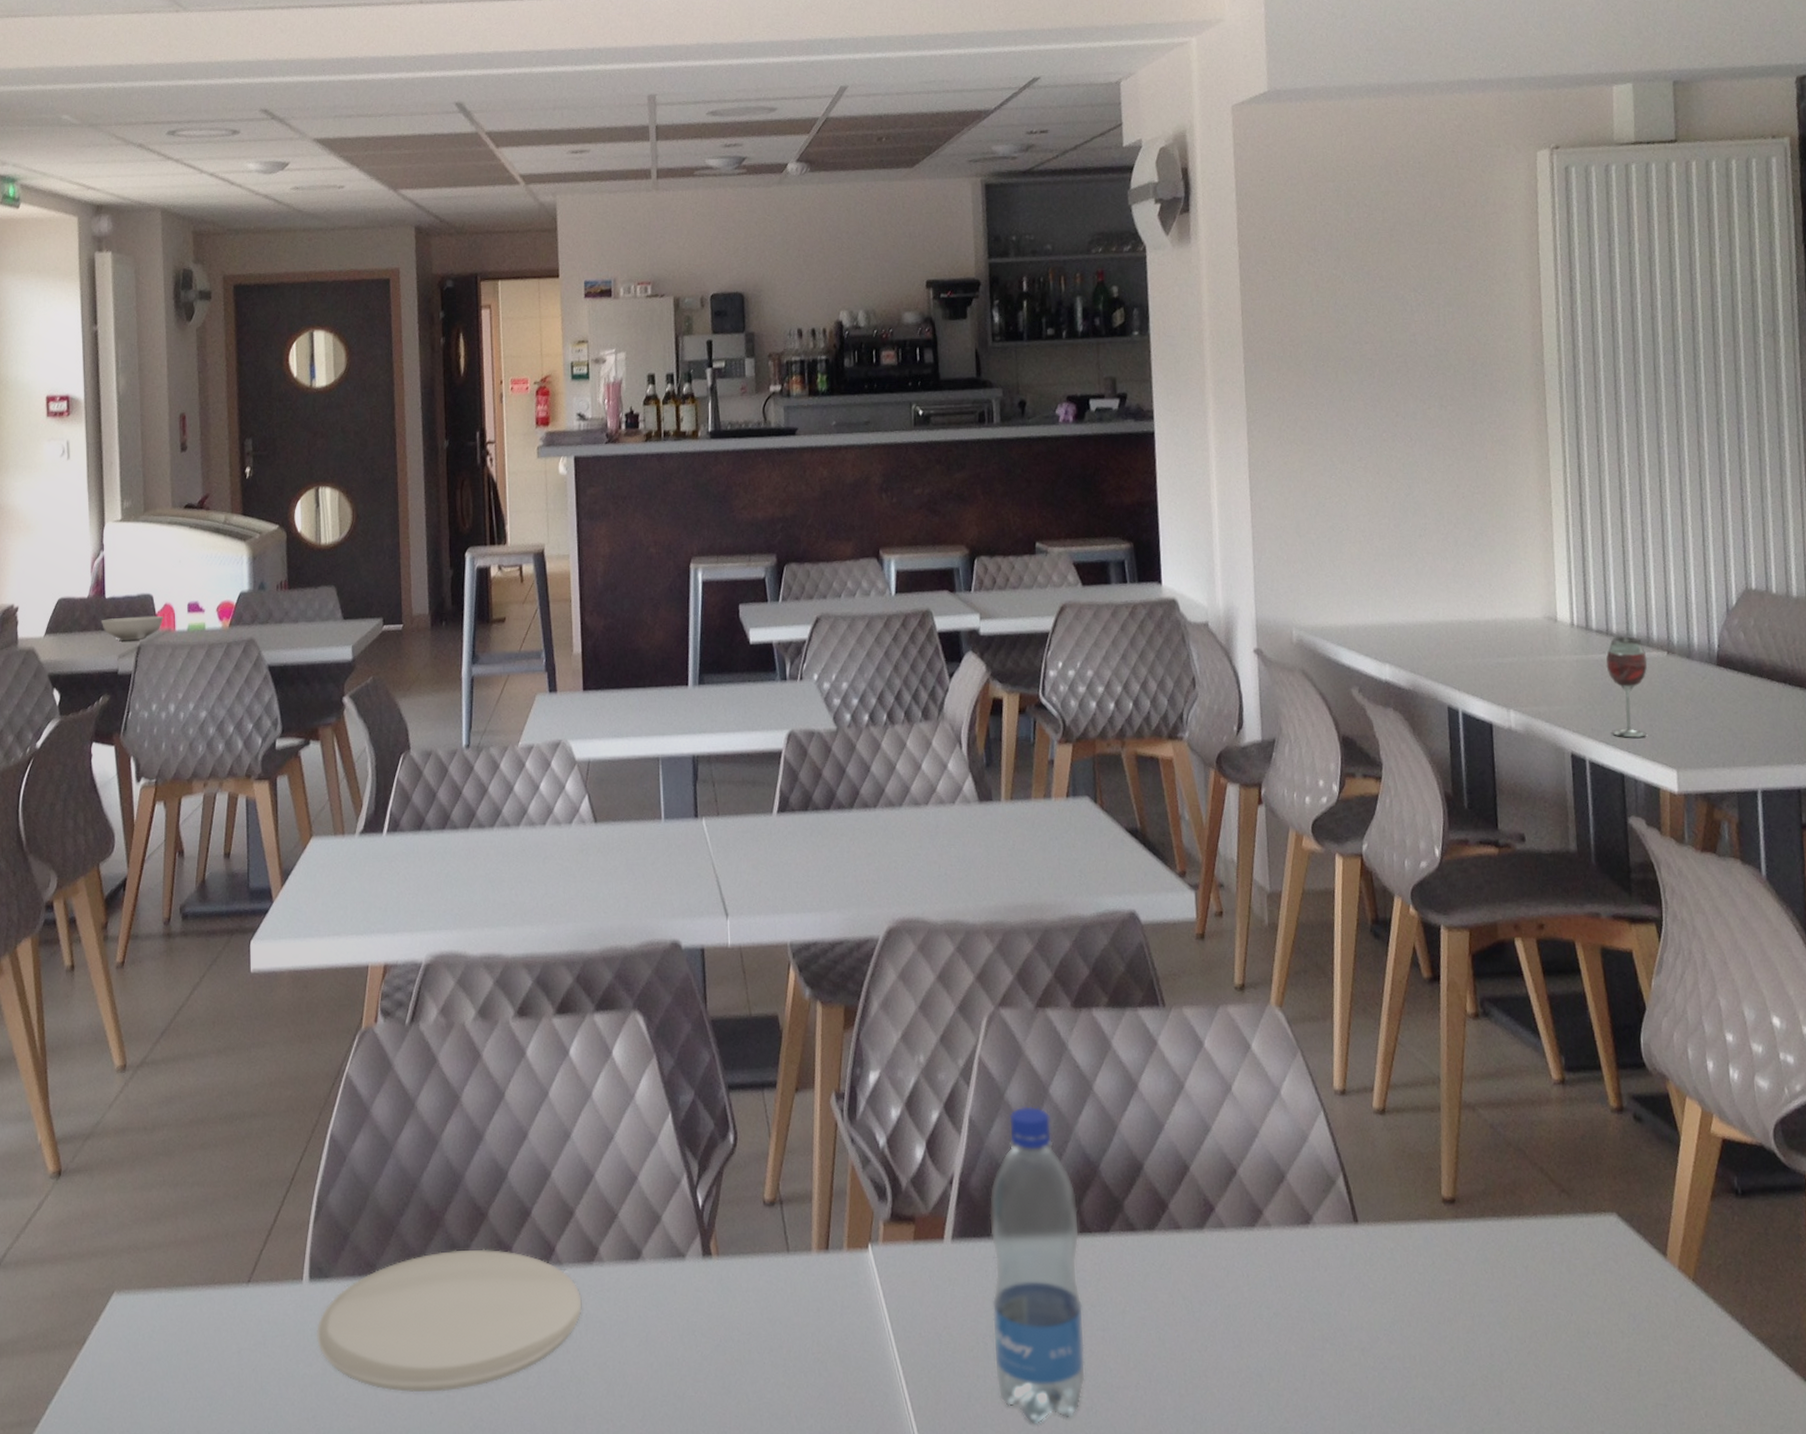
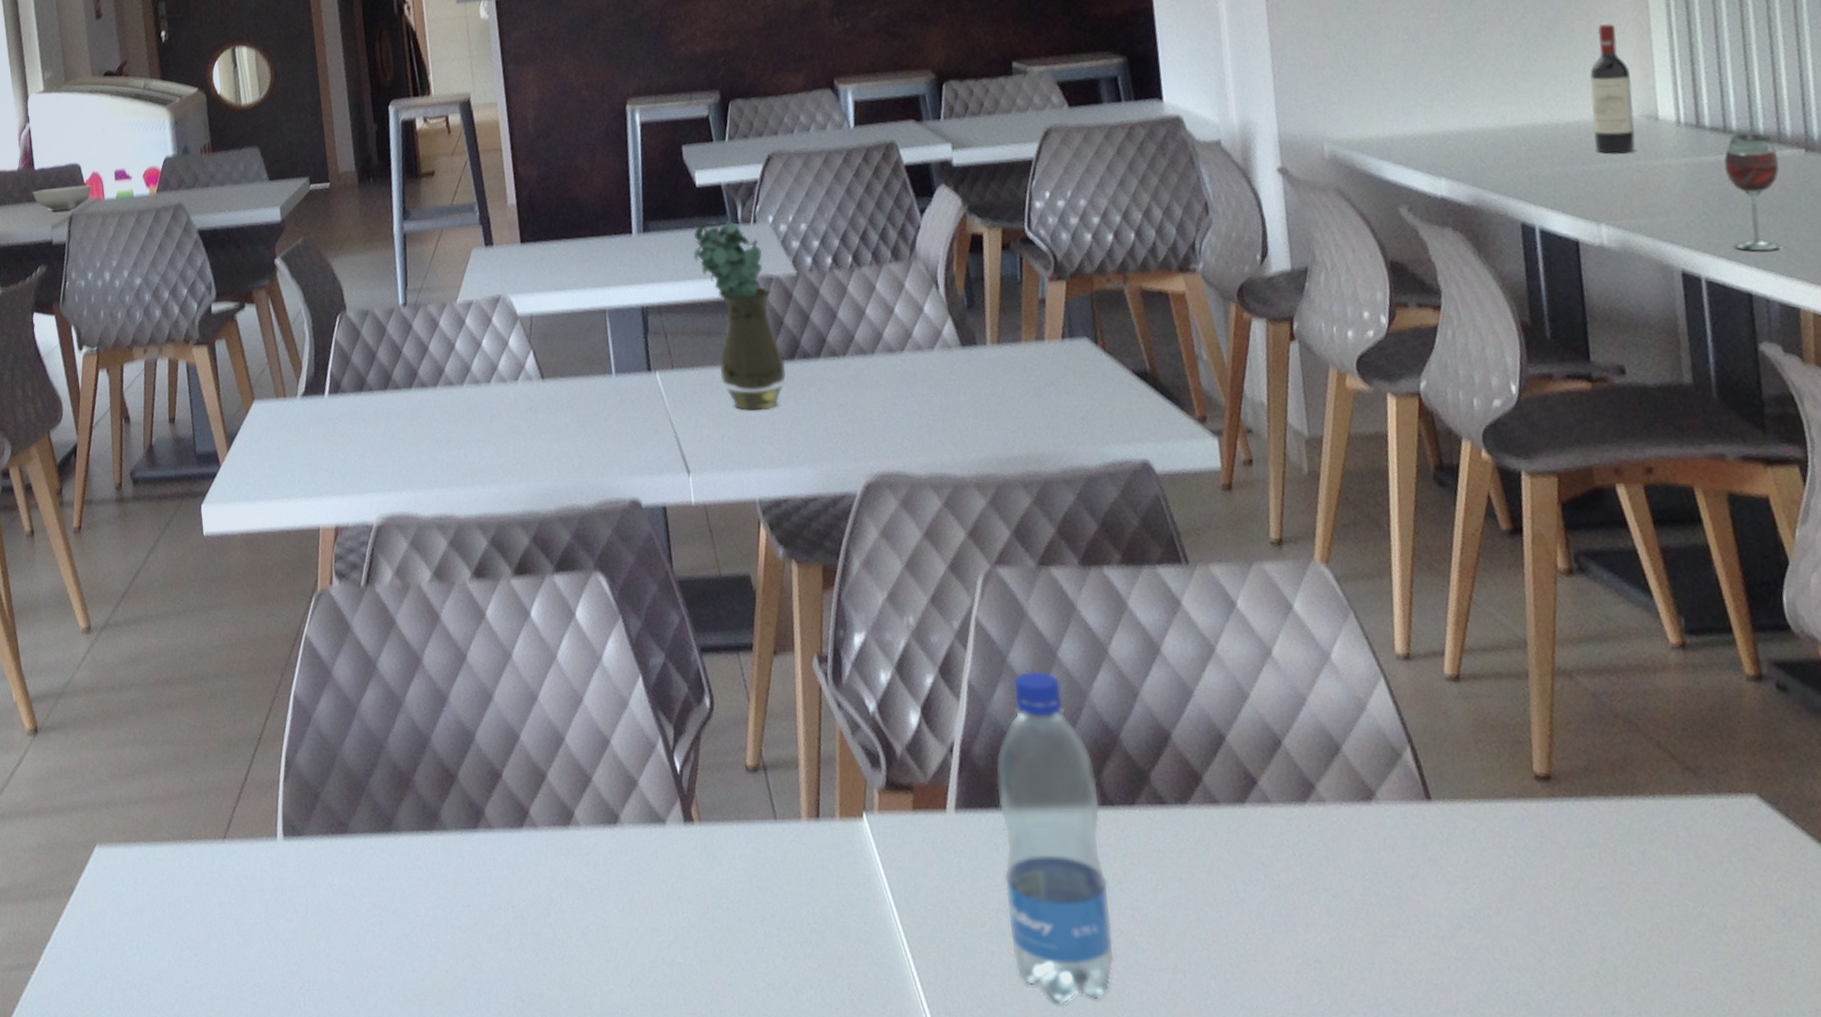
plate: present [317,1249,582,1393] -> none [294,810,561,951]
vase: none [743,672,822,857] -> present [693,216,787,411]
wine bottle: none [1505,537,1539,650] -> present [1589,24,1636,155]

